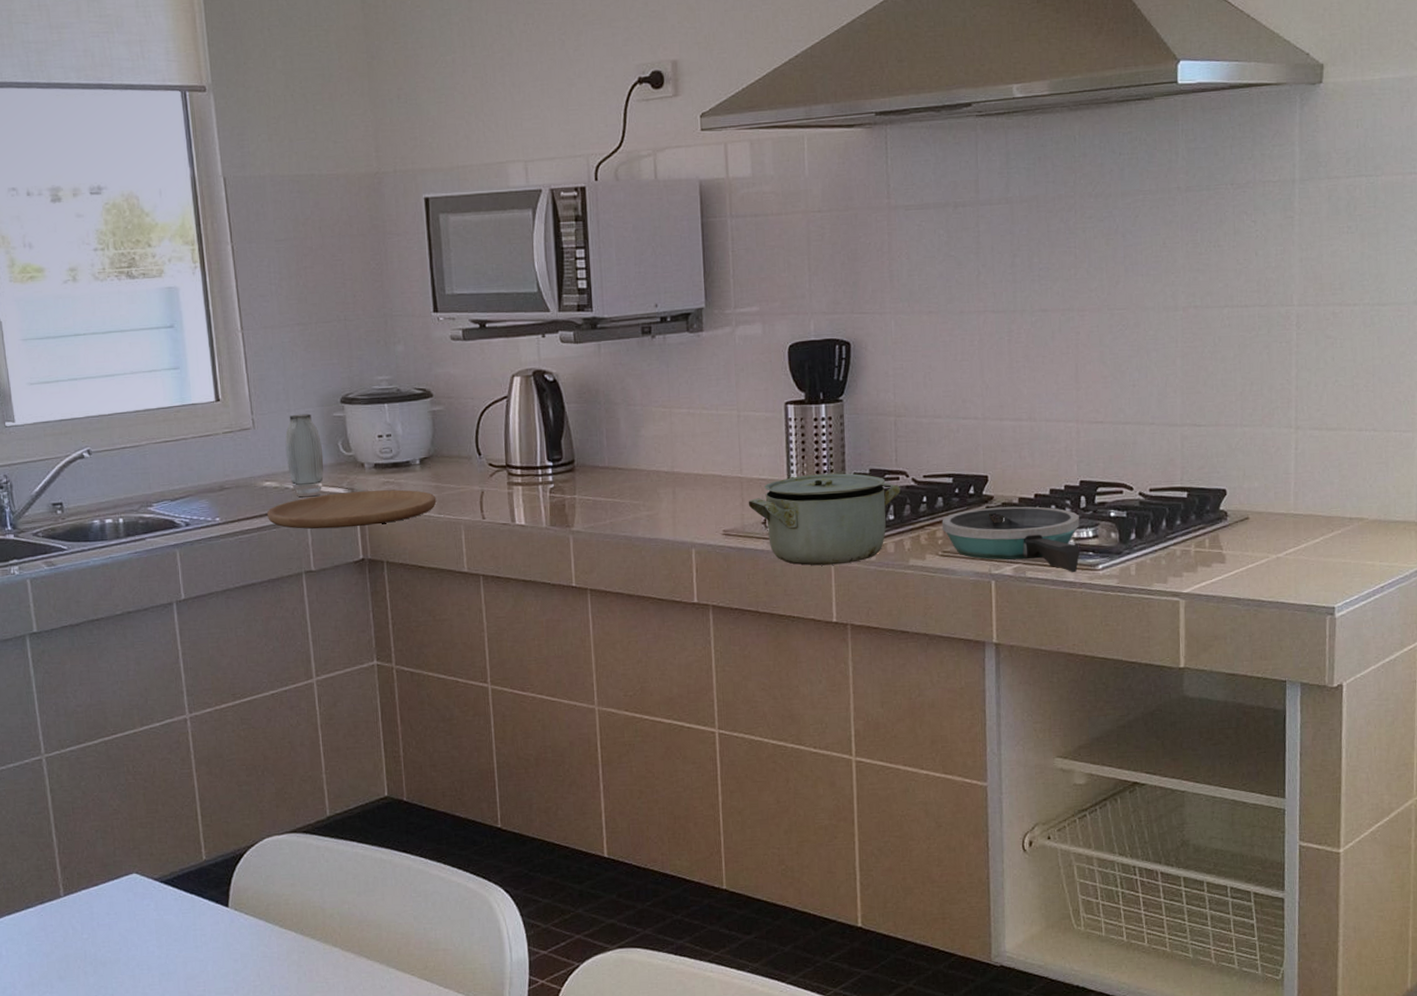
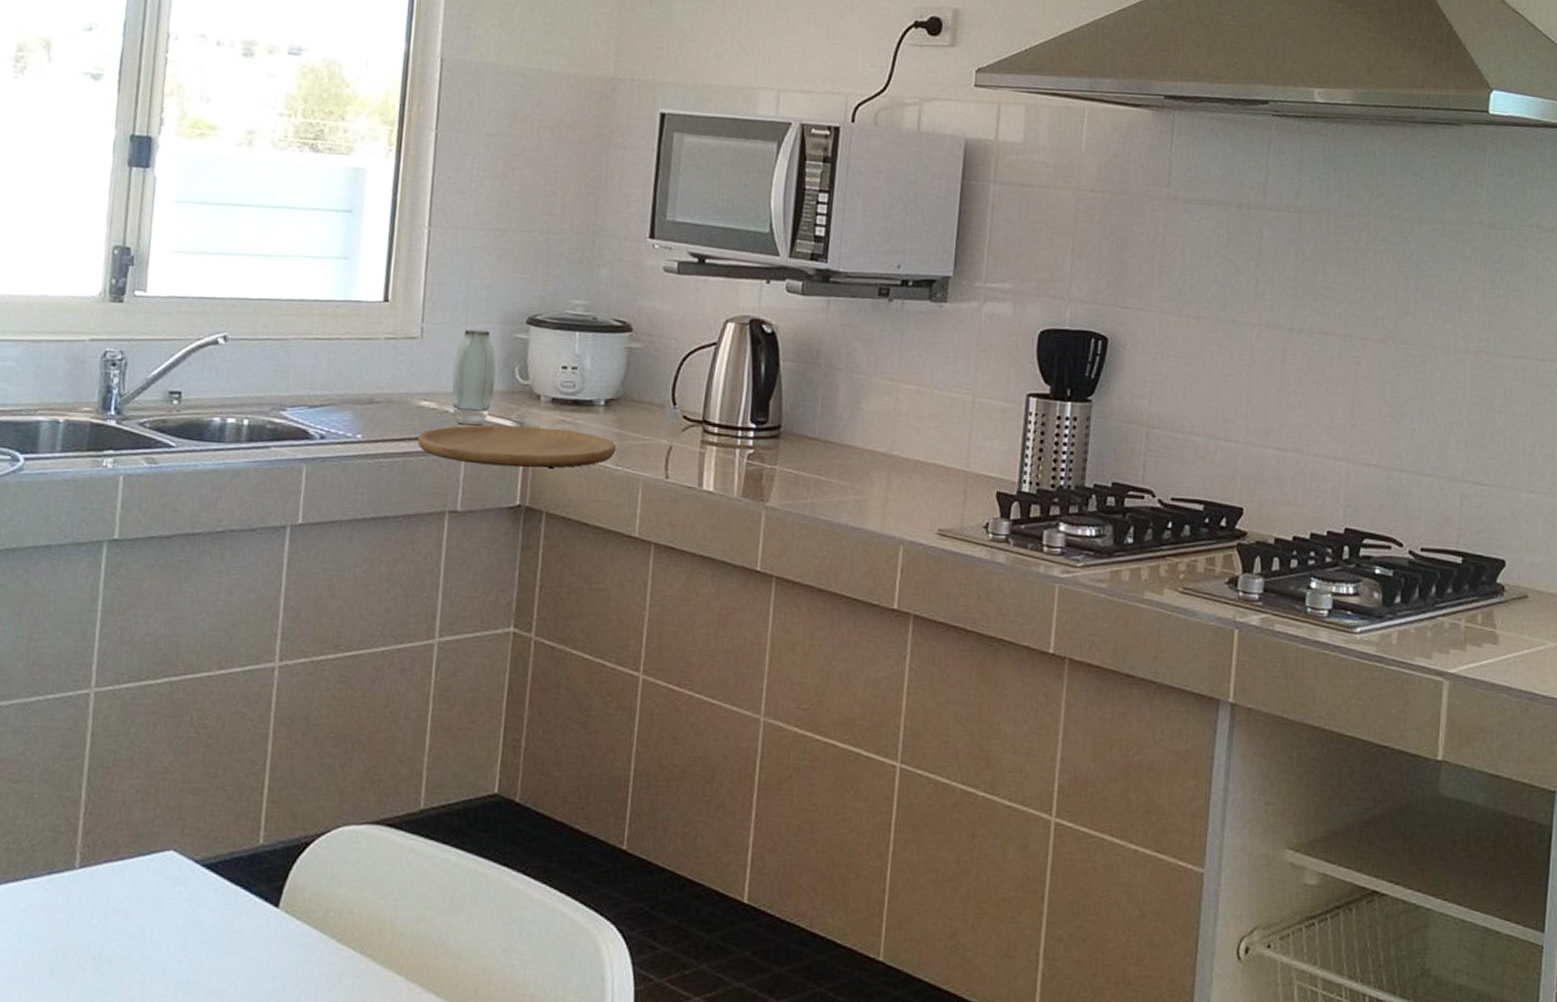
cooking pot: present [748,473,900,566] -> none [970,479,1144,587]
frying pan: present [942,506,1080,573] -> none [1185,544,1340,633]

